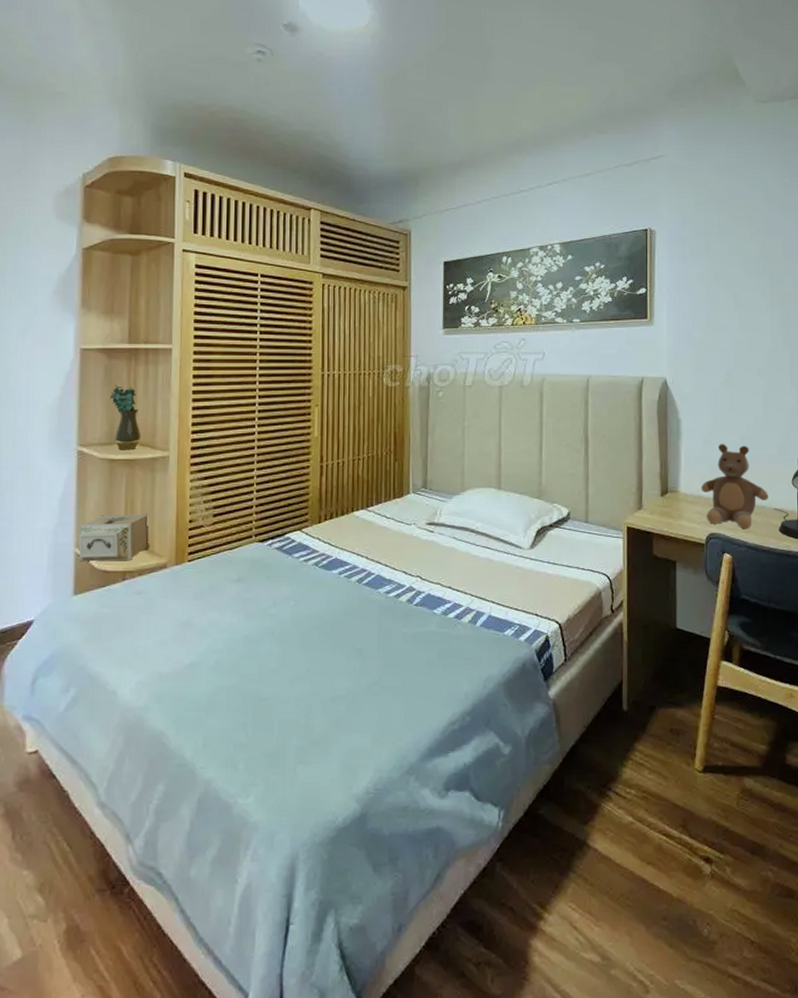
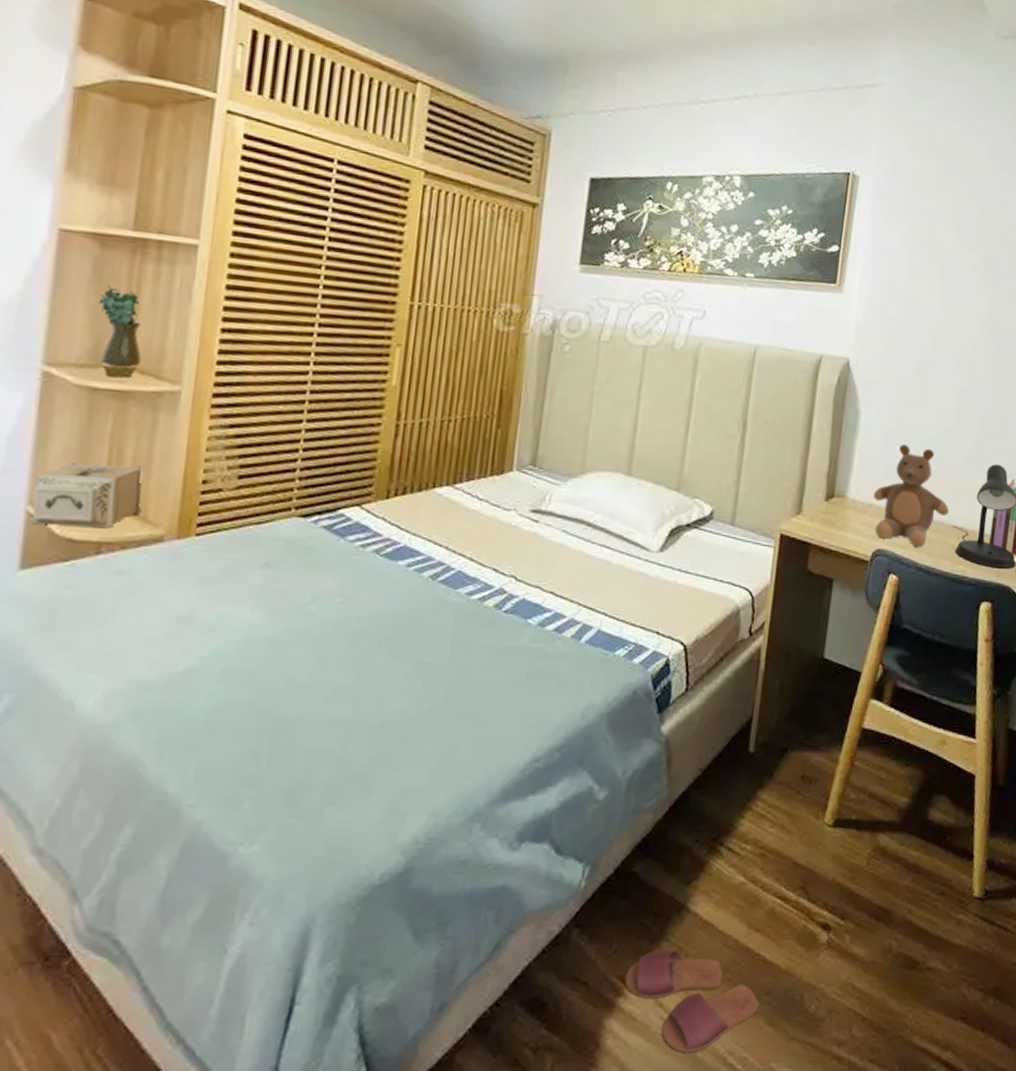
slippers: none [543,880,658,970] -> present [624,949,759,1053]

